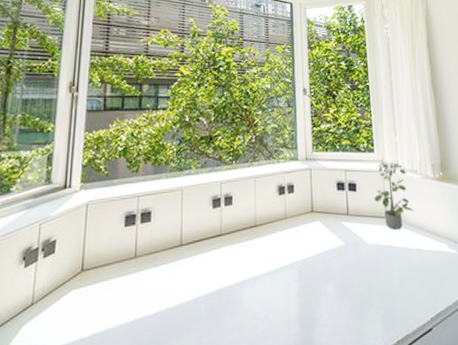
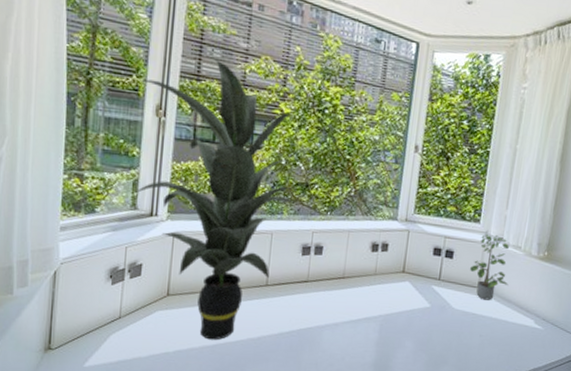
indoor plant: none [47,37,204,316] -> present [132,59,298,340]

